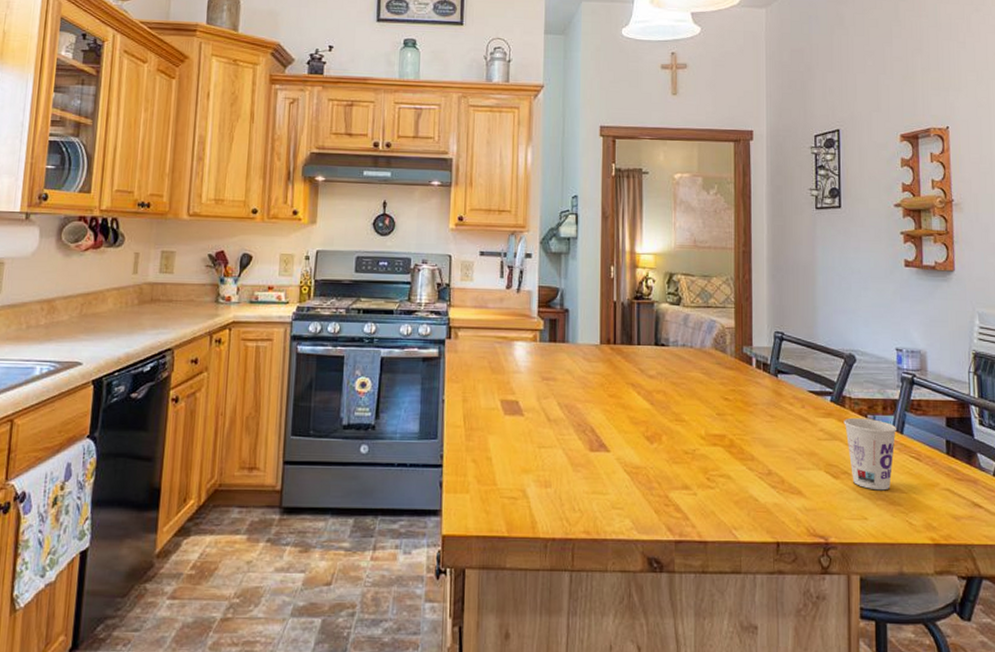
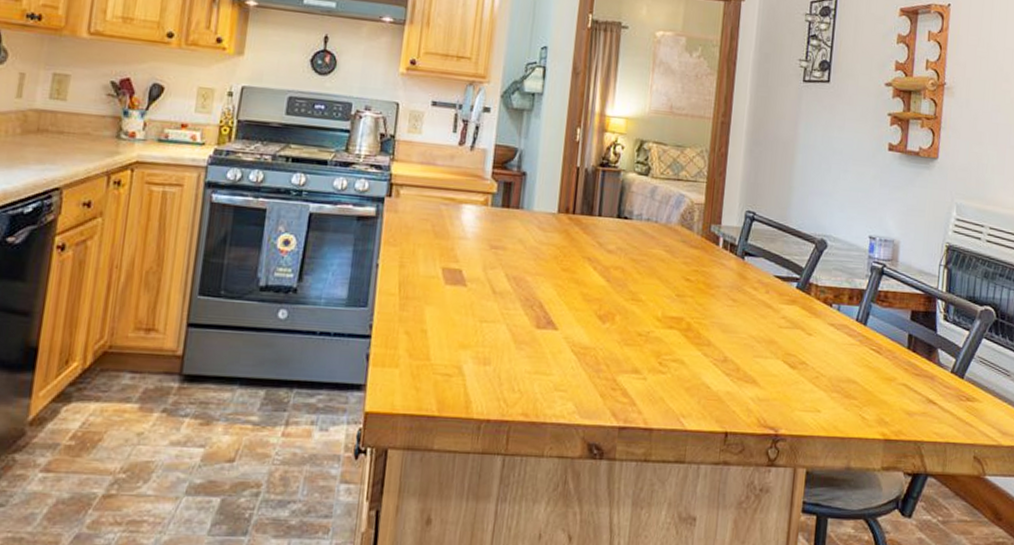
cup: present [843,417,896,491] -> none [807,306,860,383]

